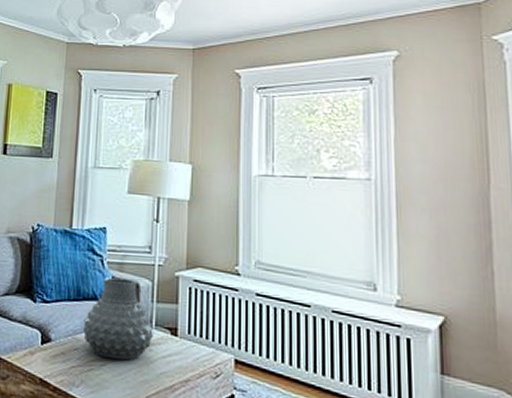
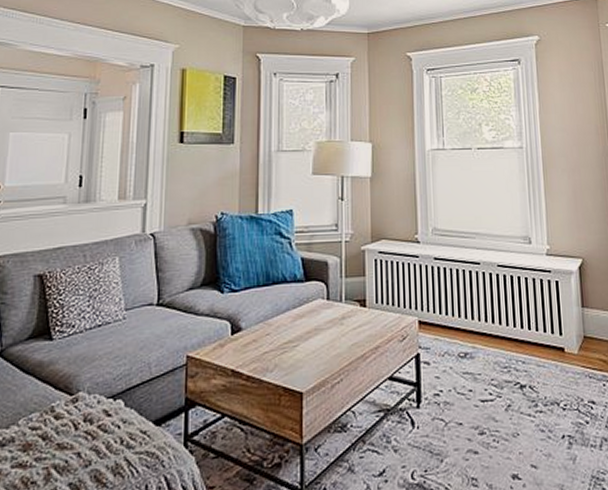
vase: present [83,277,153,360] -> none [275,257,343,339]

